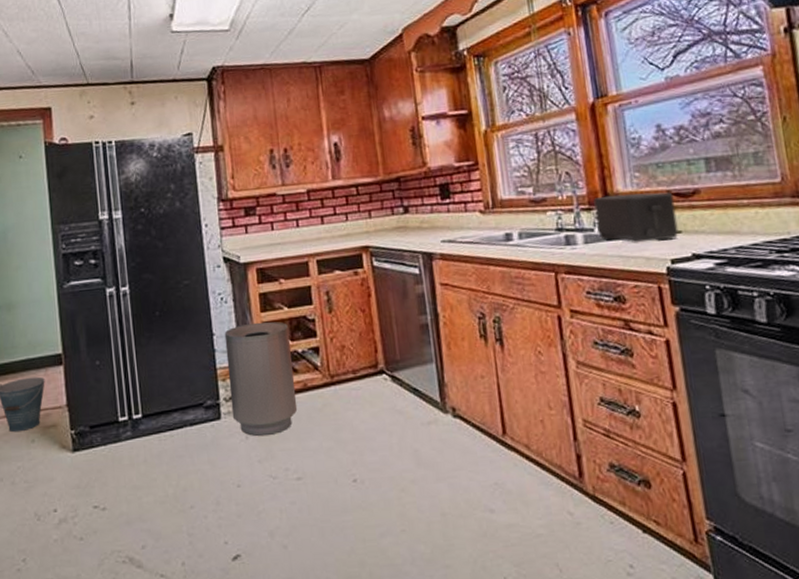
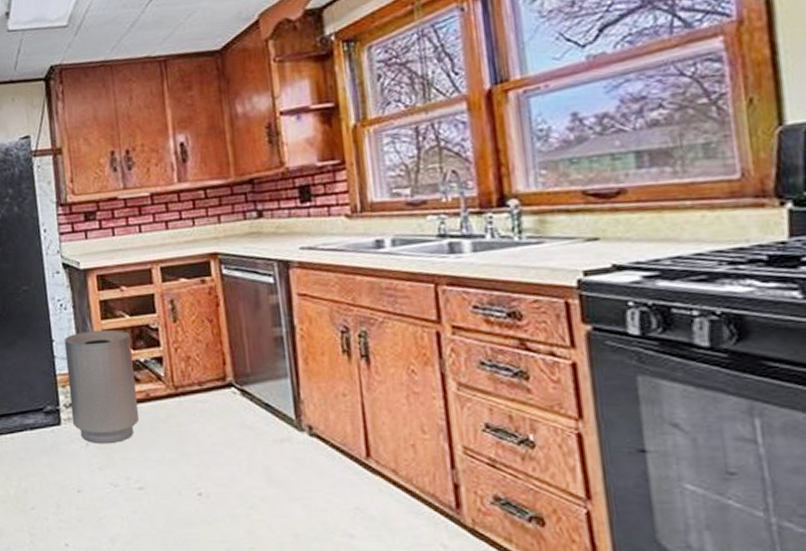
toaster: present [593,192,679,243] -> none [486,192,595,252]

